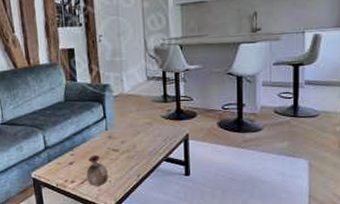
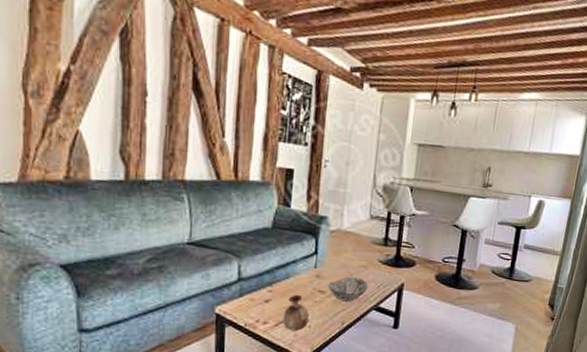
decorative bowl: none [120,133,156,156] -> present [328,276,368,302]

